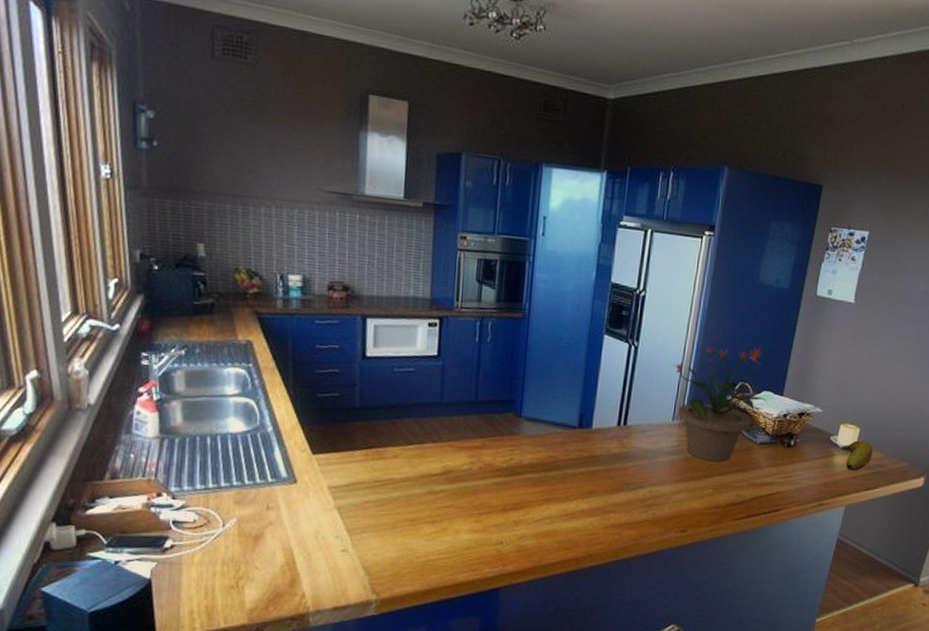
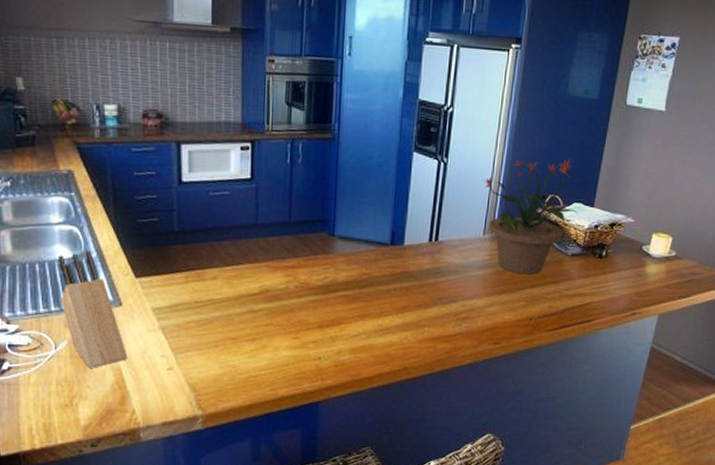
knife block: none [231,425,300,548] -> present [59,251,128,368]
fruit: present [842,440,873,471] -> none [654,249,686,280]

